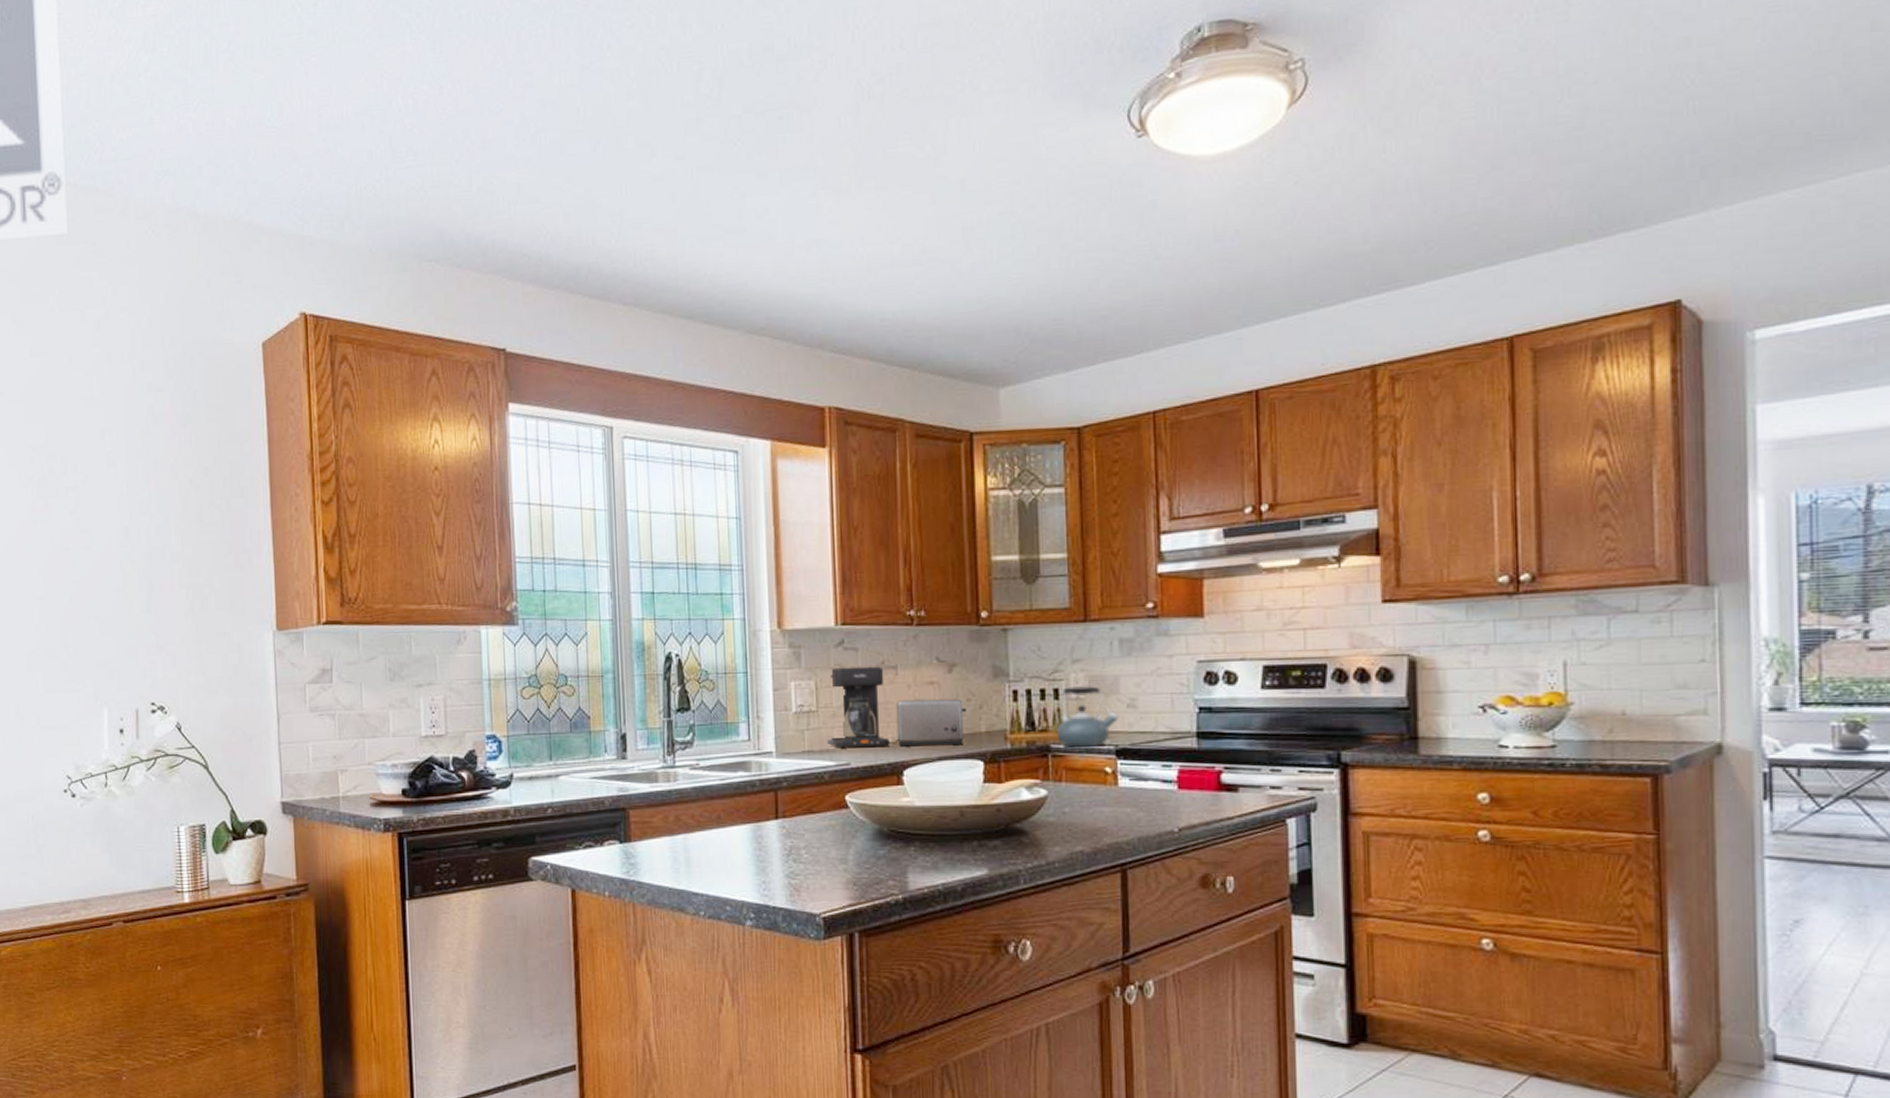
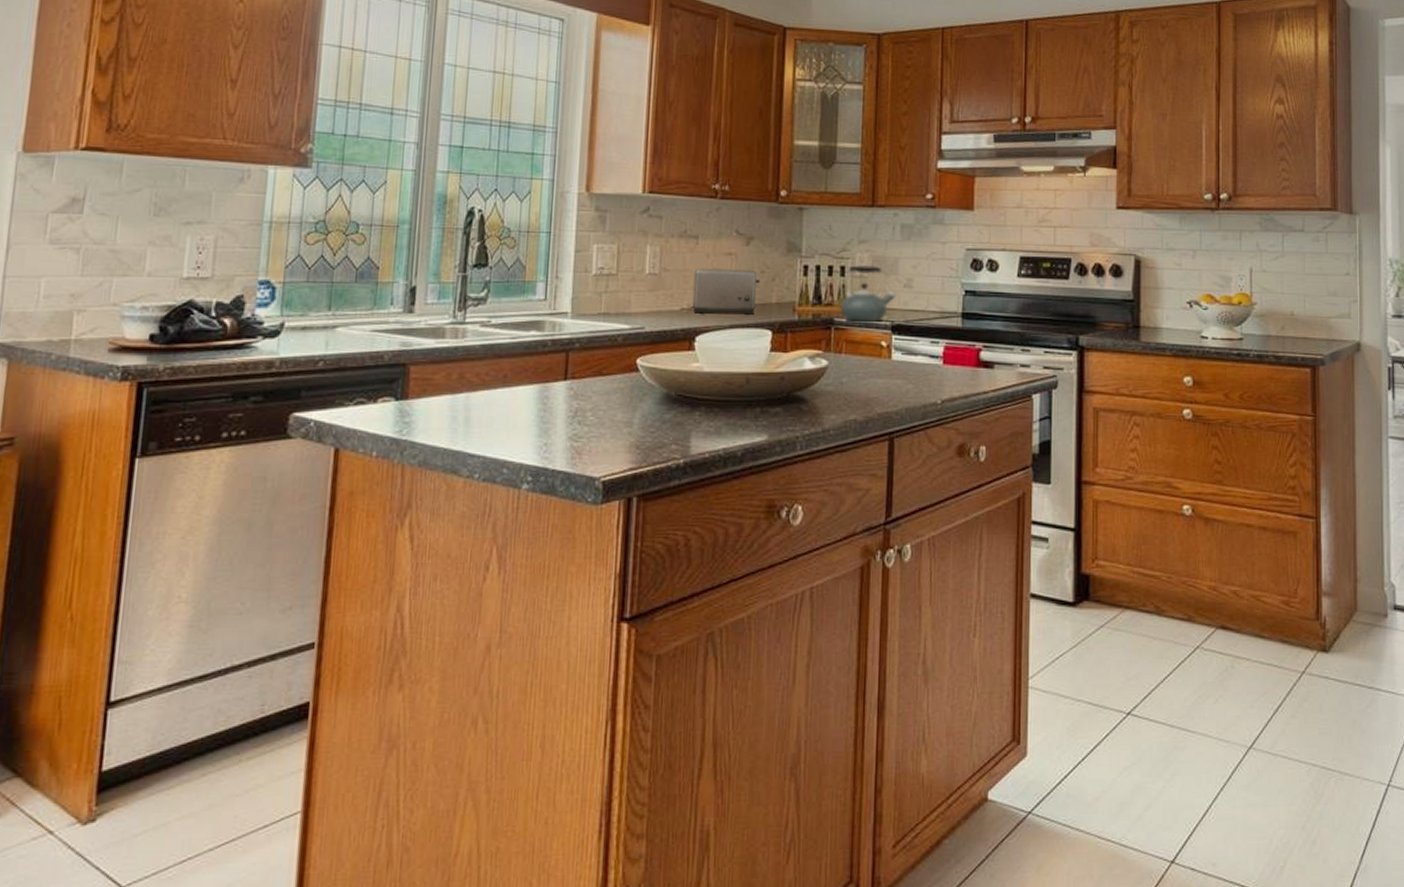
coffee maker: present [827,666,890,748] -> none [624,233,686,313]

